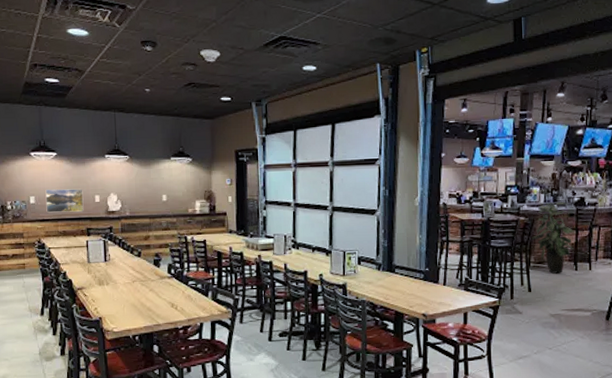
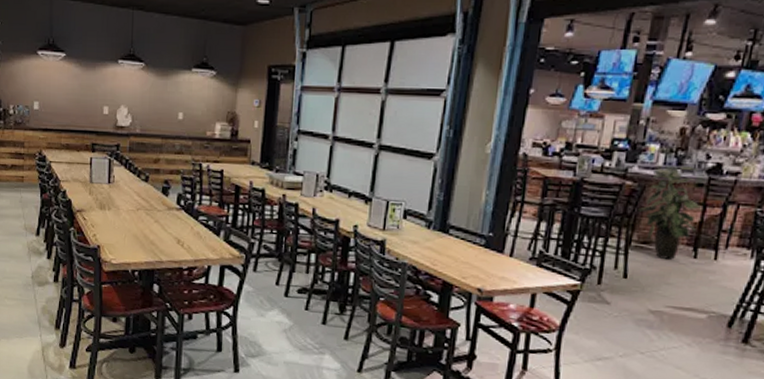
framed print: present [45,189,84,213] -> none [50,94,91,123]

